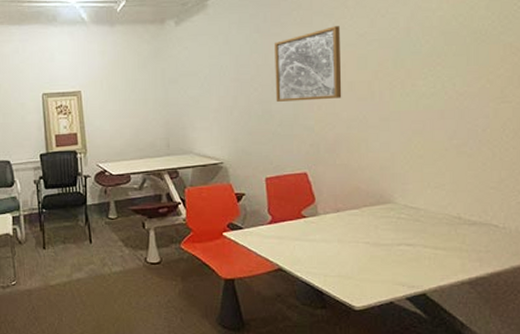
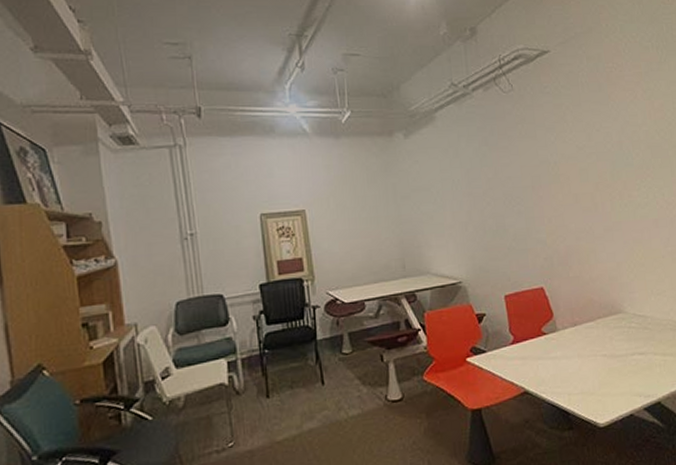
wall art: present [275,26,342,102] -> none [503,139,569,216]

